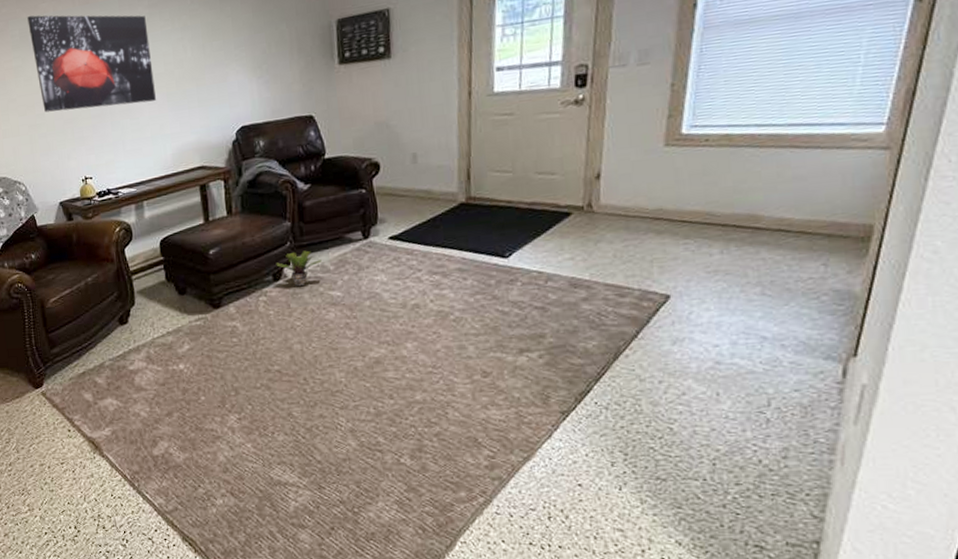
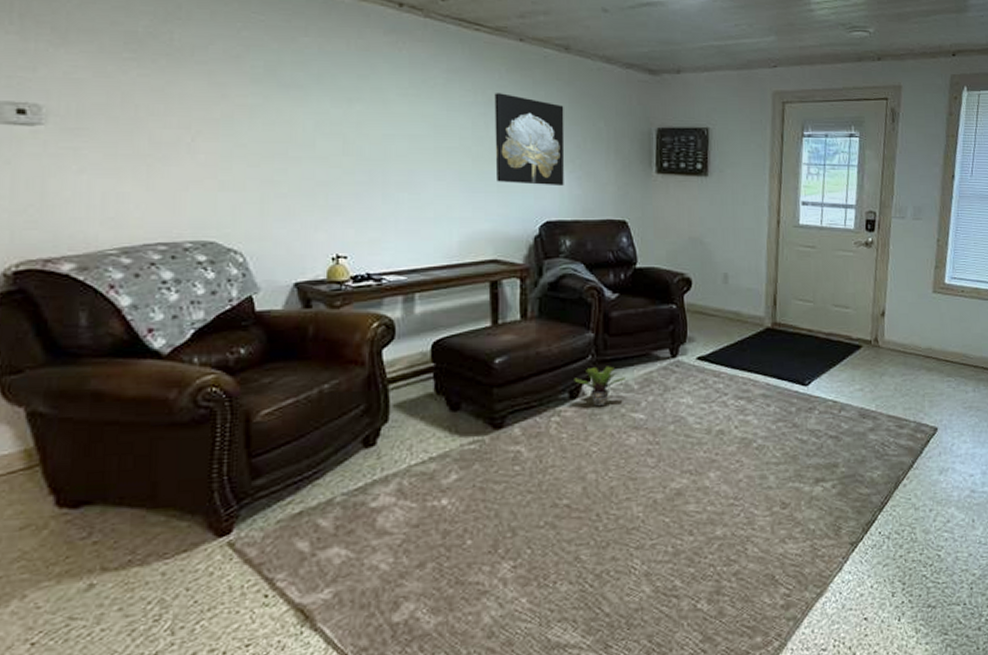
wall art: present [27,15,156,113] -> none [279,47,445,177]
wall art: none [188,16,254,98] -> present [494,93,565,187]

